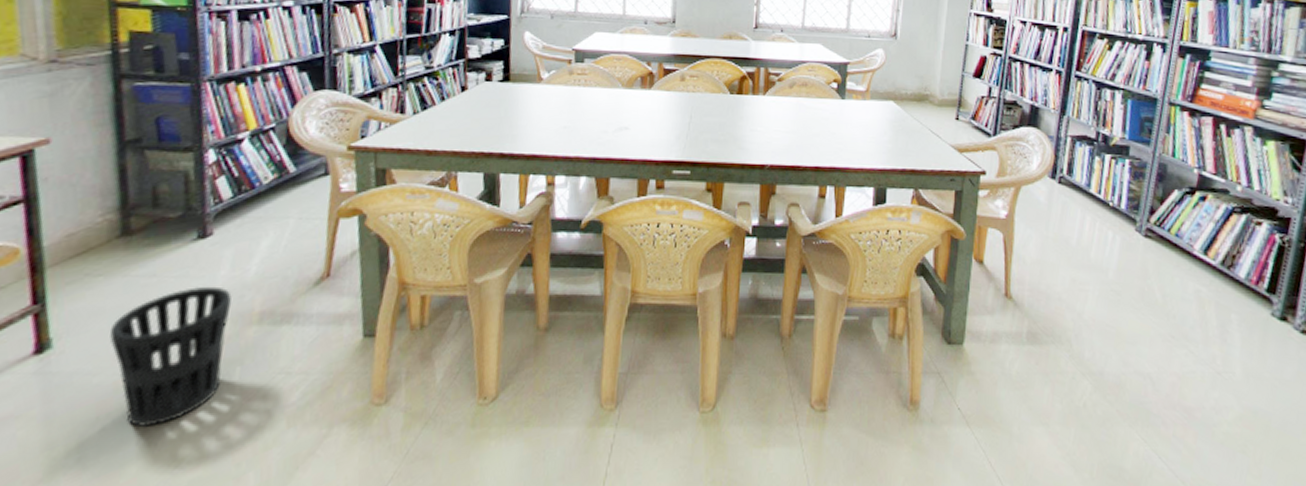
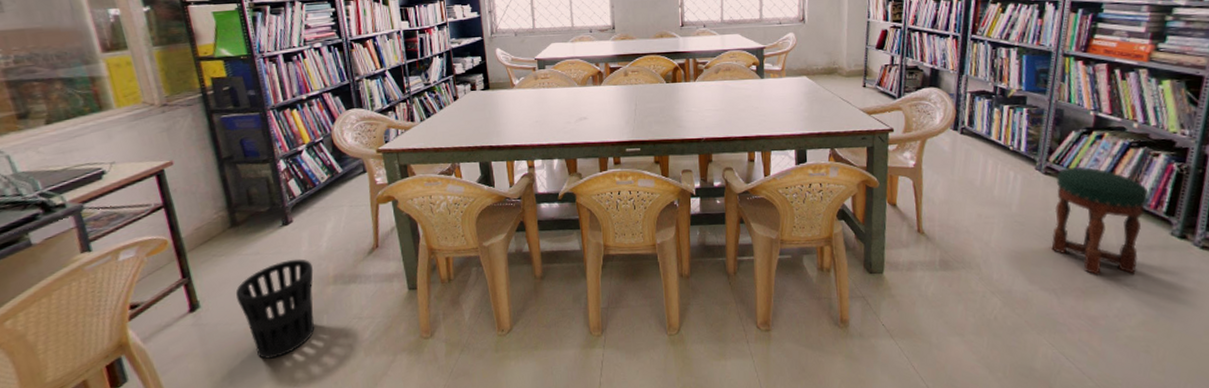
stool: none [1148,230,1250,359] -> present [1051,167,1148,275]

